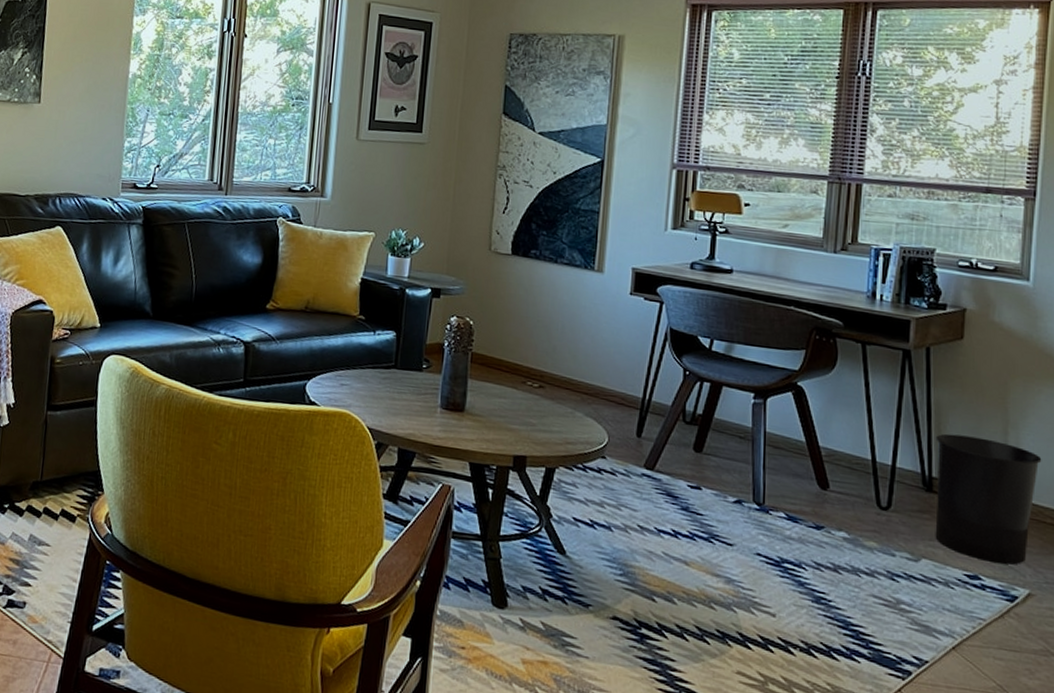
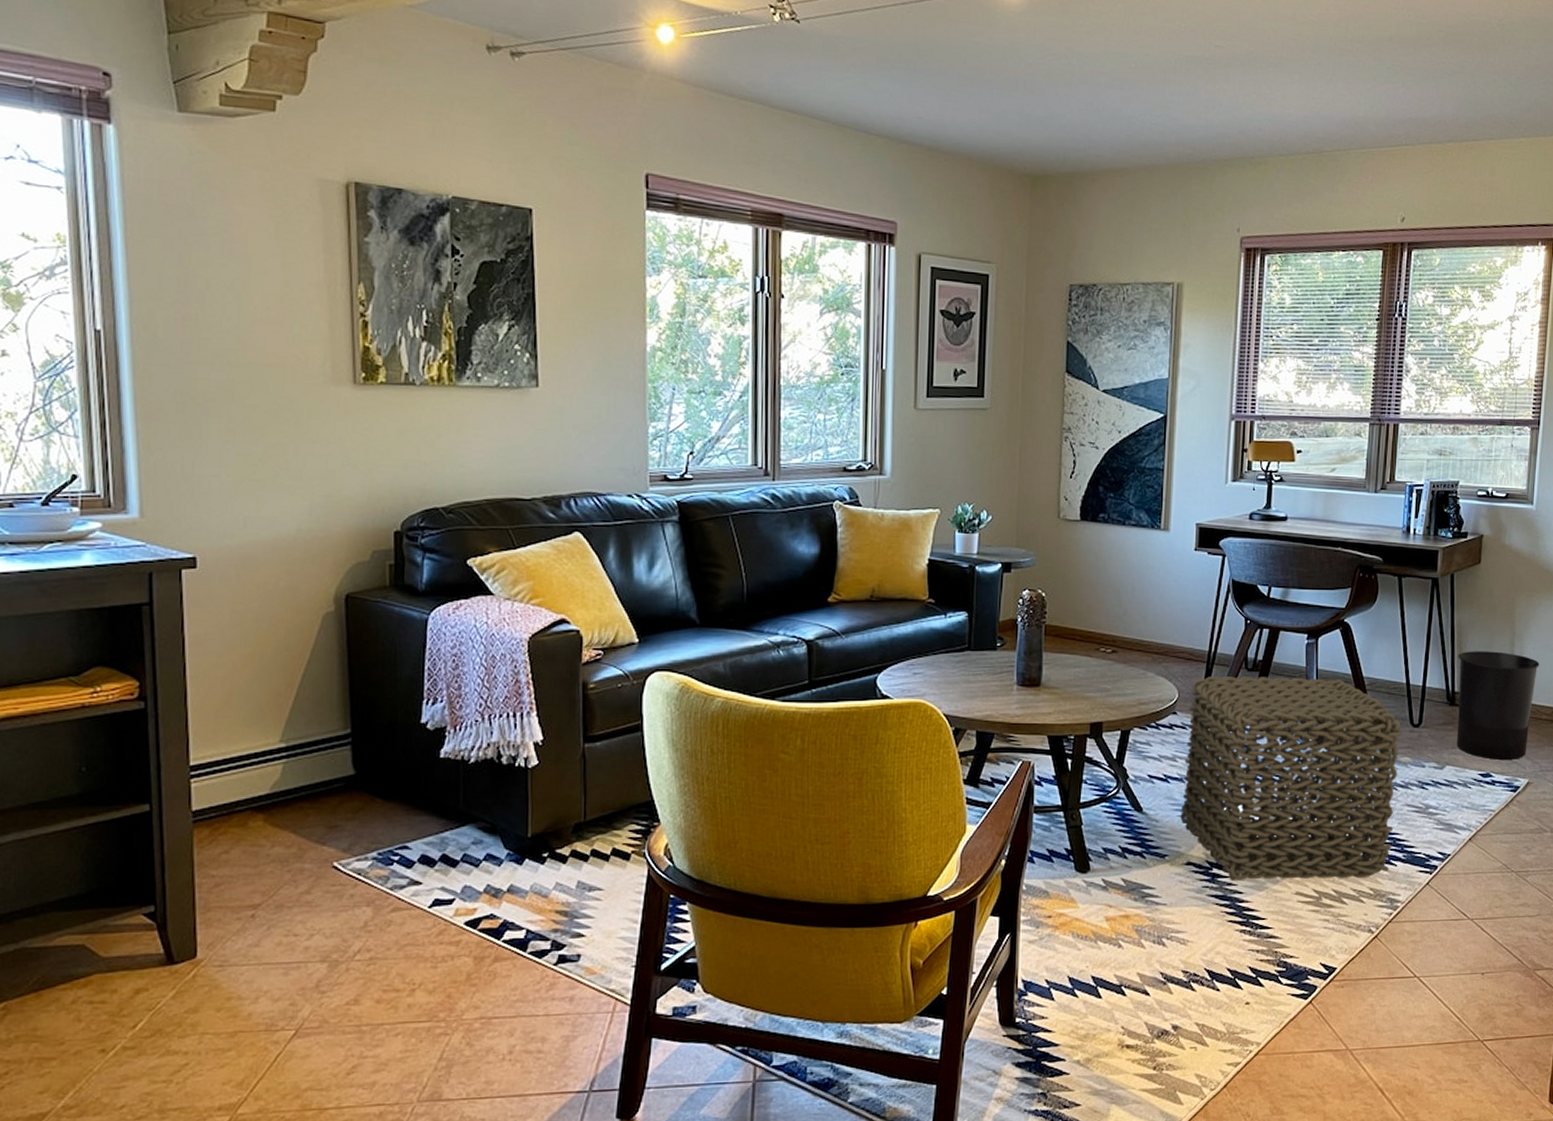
pouf: none [607,424,866,670] -> present [1180,676,1401,880]

